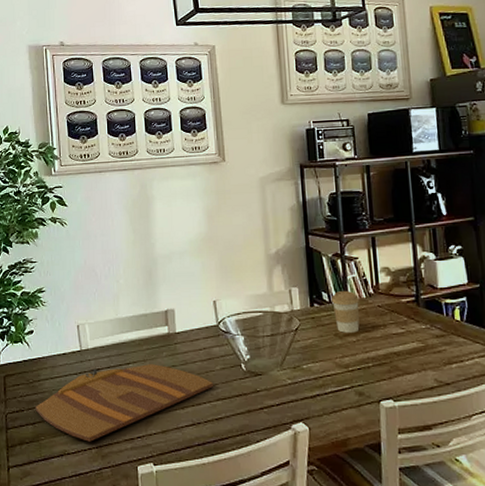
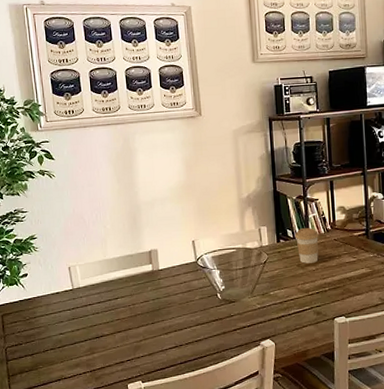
cutting board: present [35,364,214,442] -> none [32,298,194,367]

